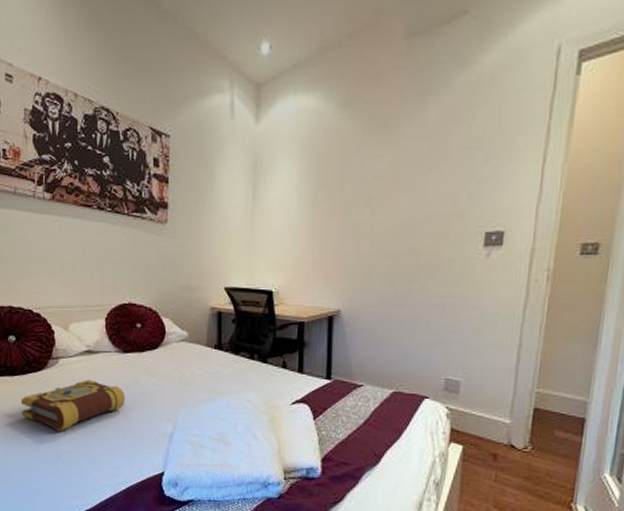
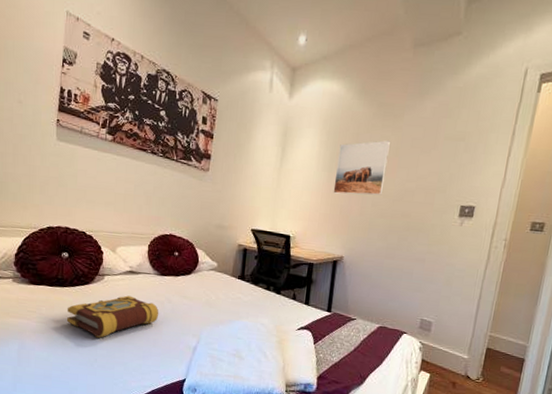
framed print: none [320,161,387,234] -> present [333,140,390,195]

